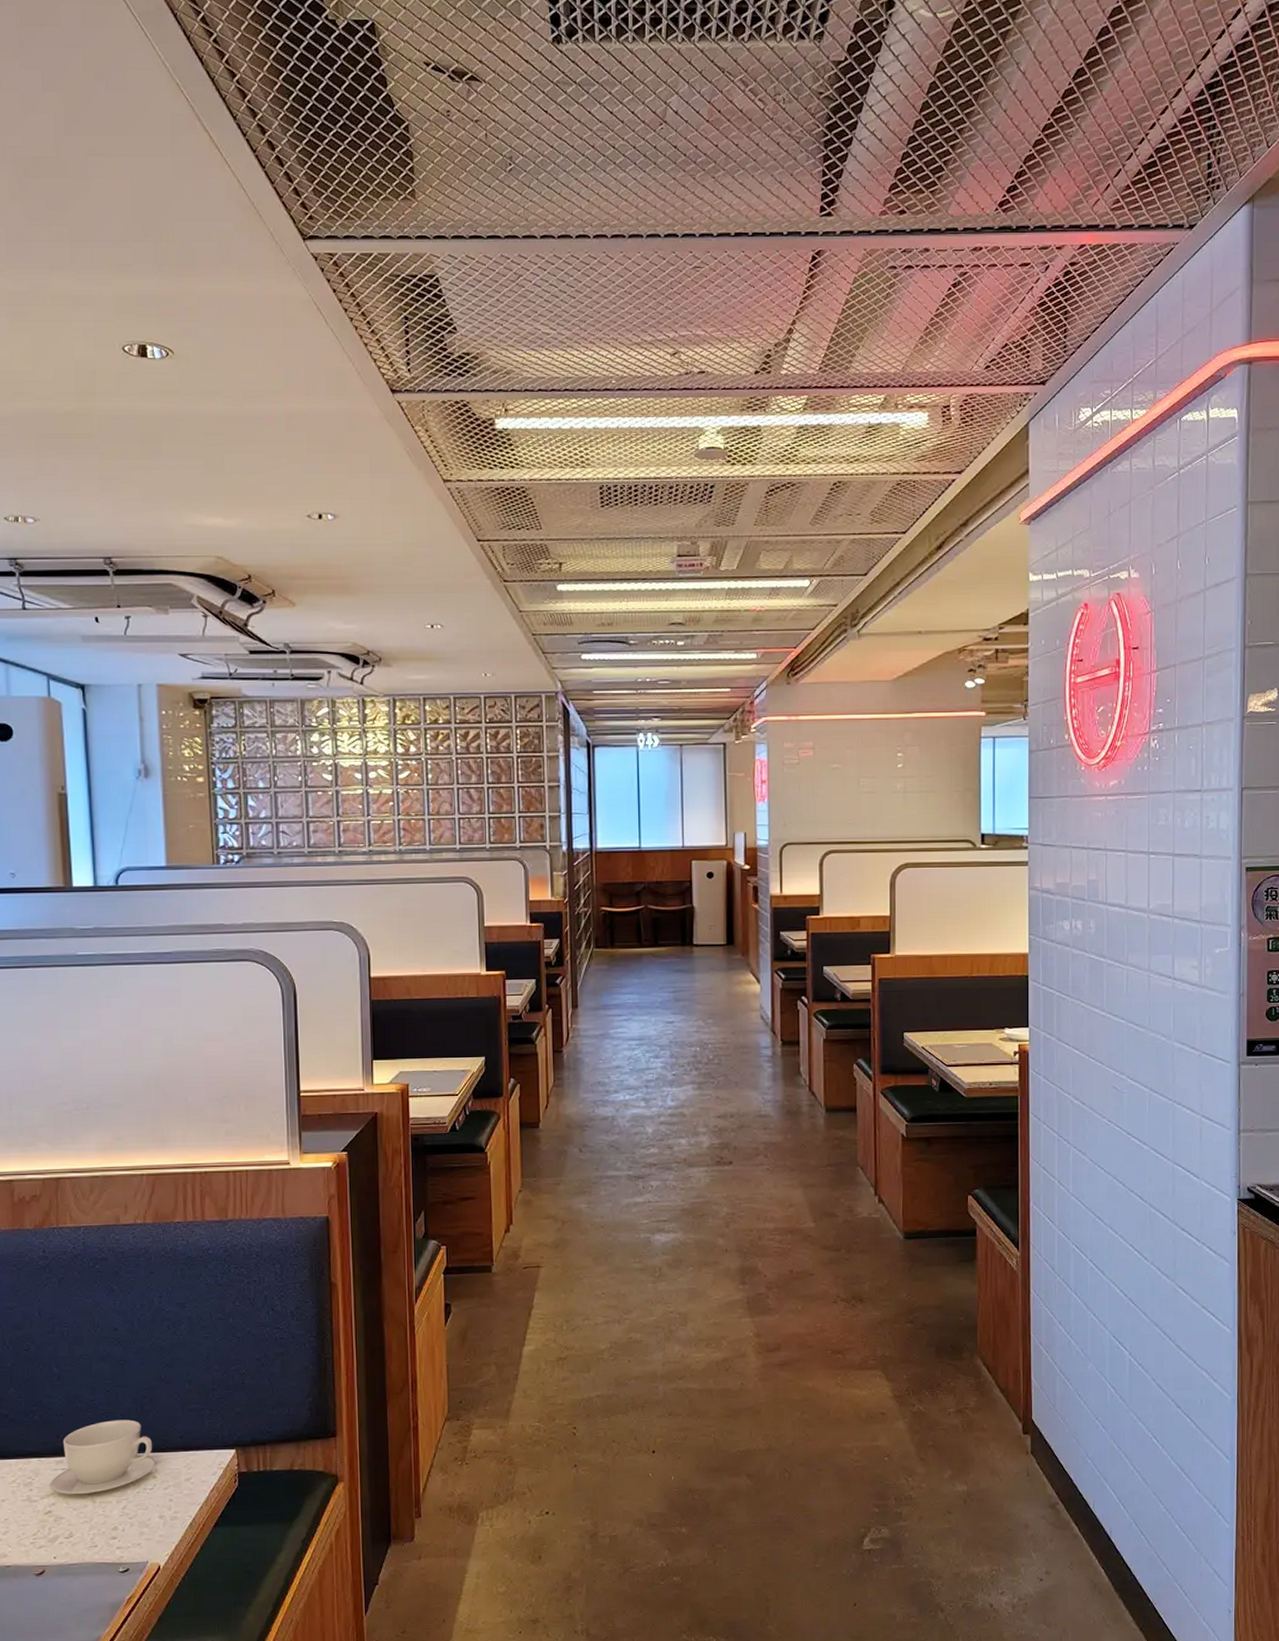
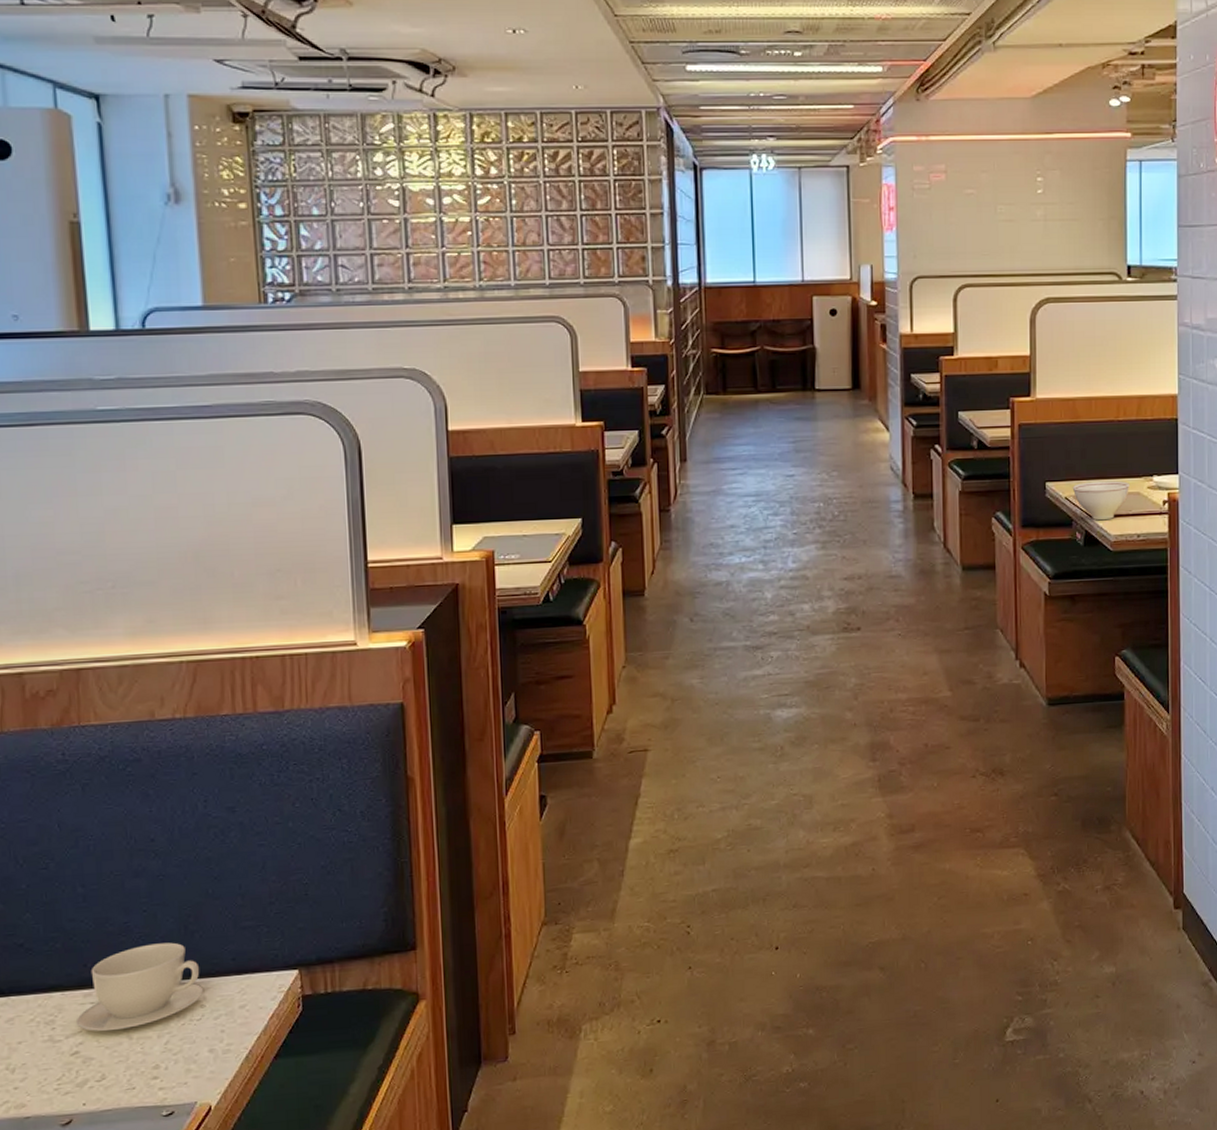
bowl: none [928,1032,983,1069] -> present [1072,480,1131,521]

